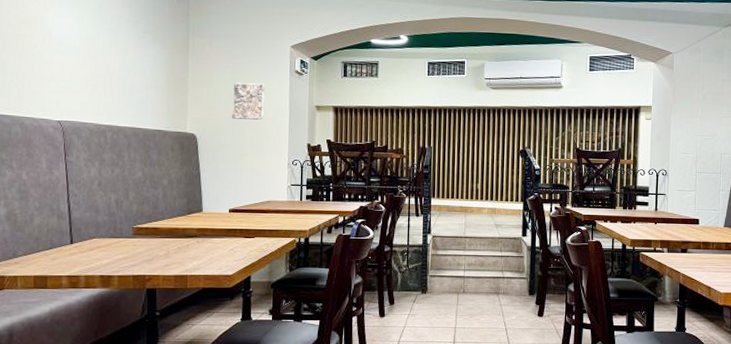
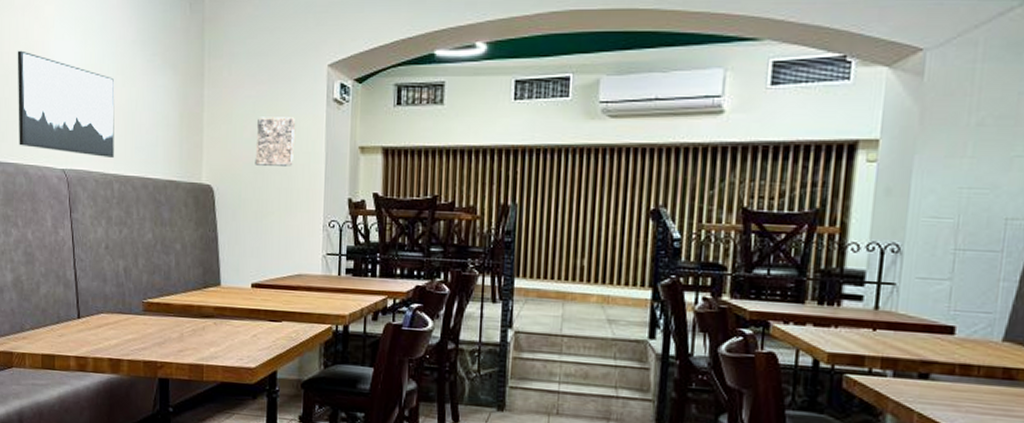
wall art: none [15,23,109,112] -> present [17,50,115,158]

